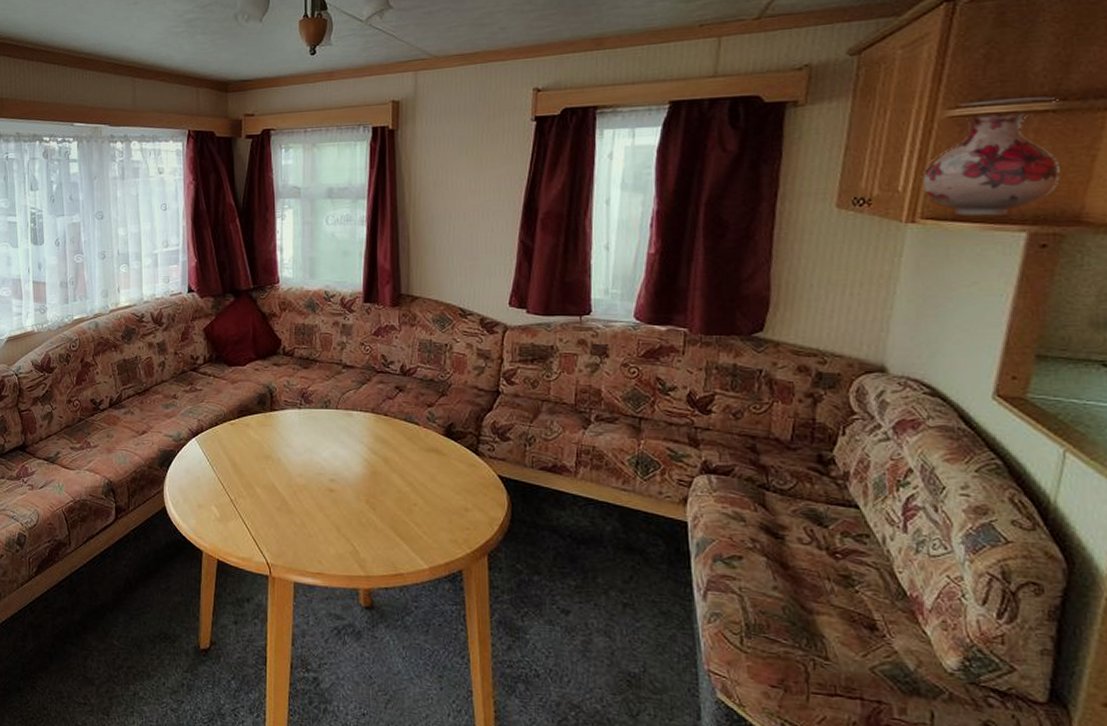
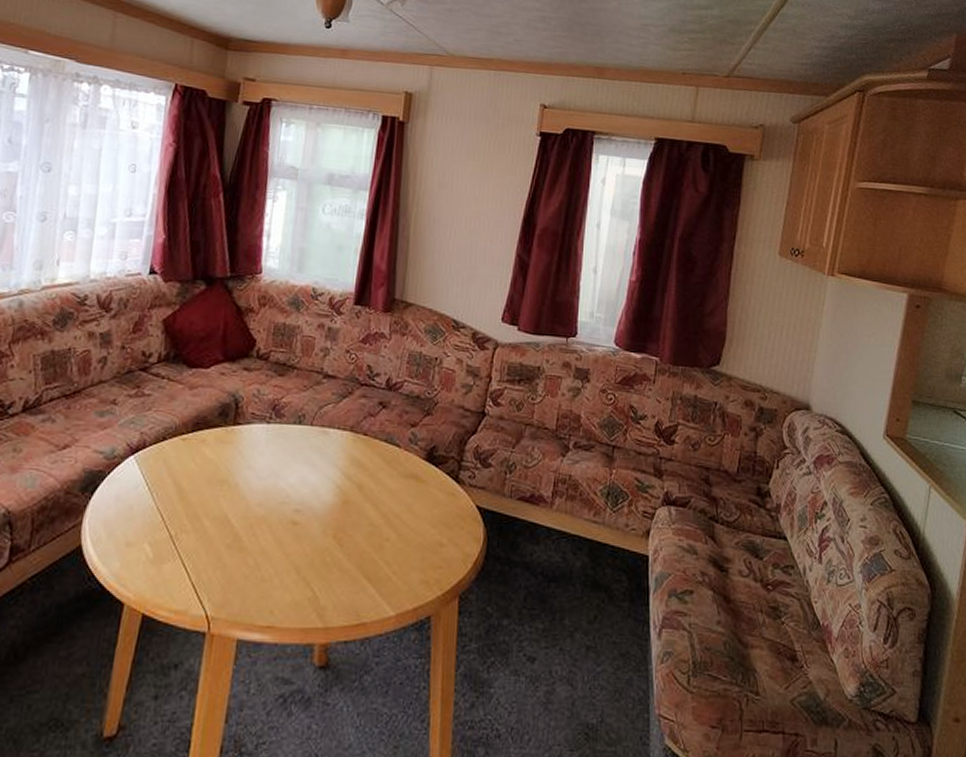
vase: present [919,96,1060,216] -> none [837,178,929,278]

